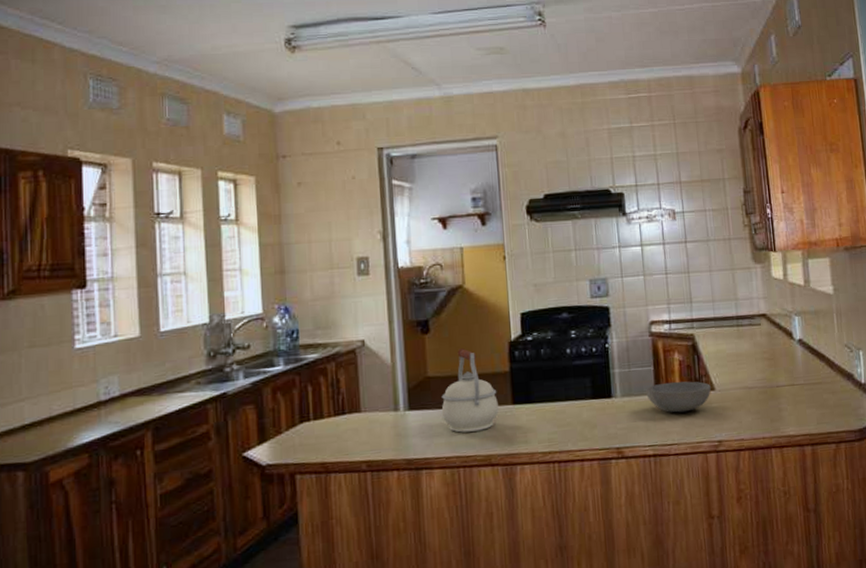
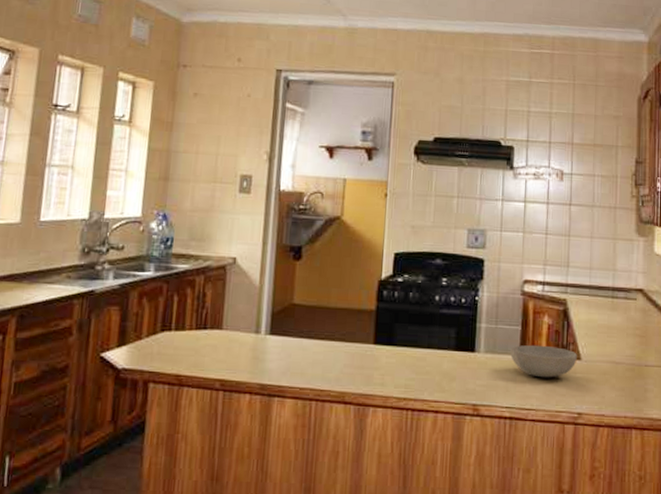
kettle: present [441,348,500,433] -> none [301,280,360,366]

